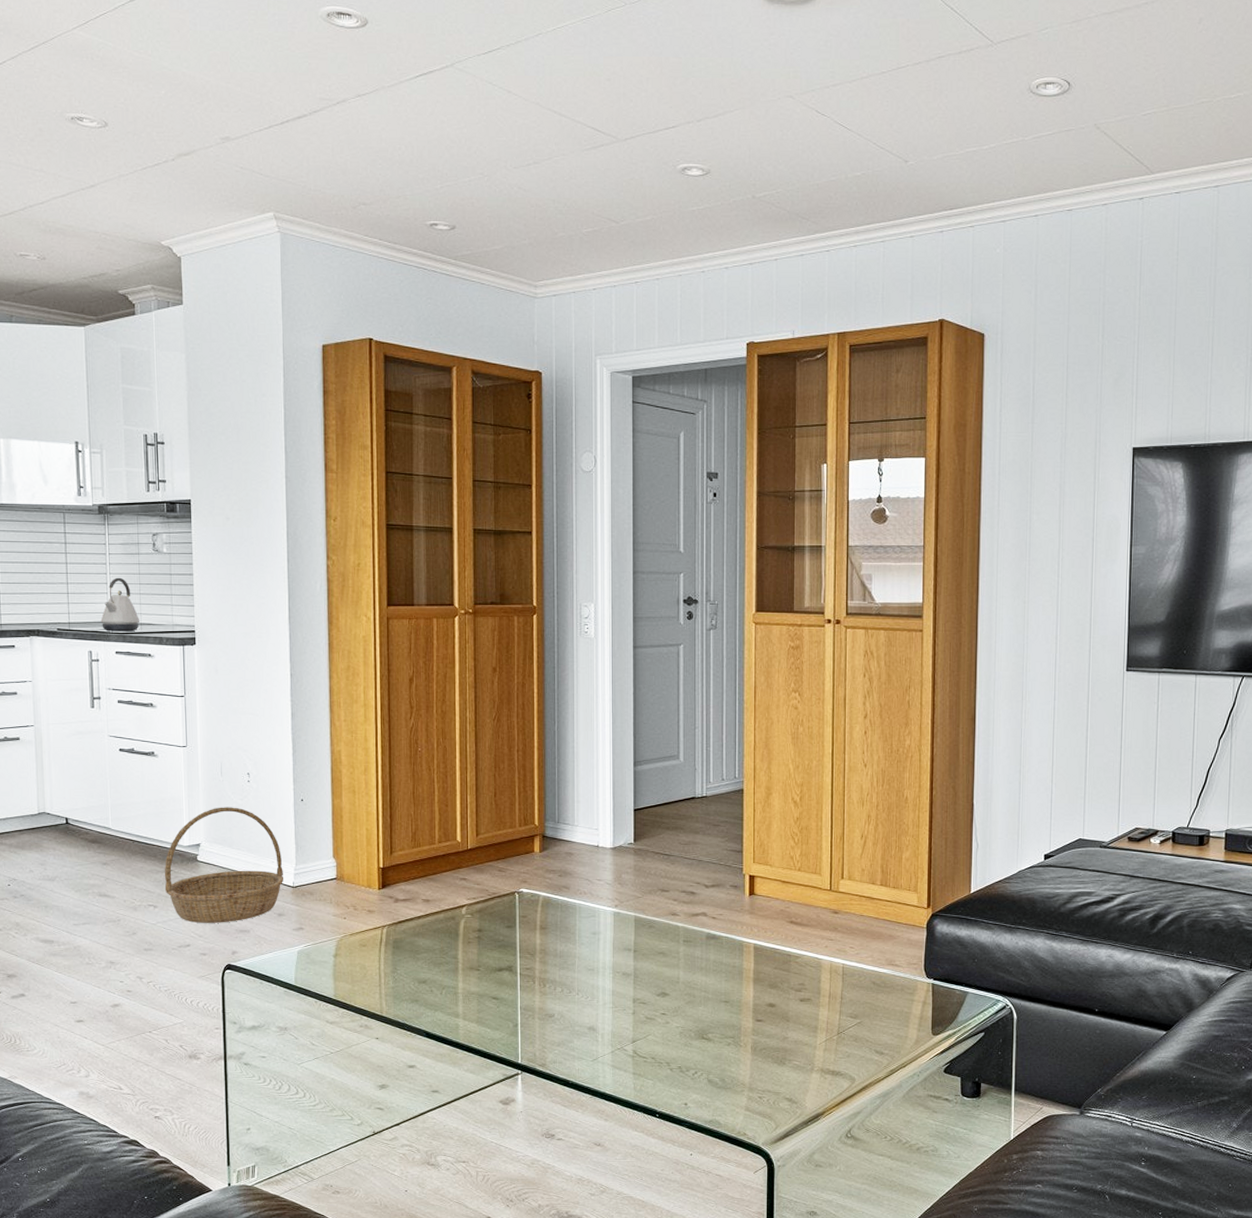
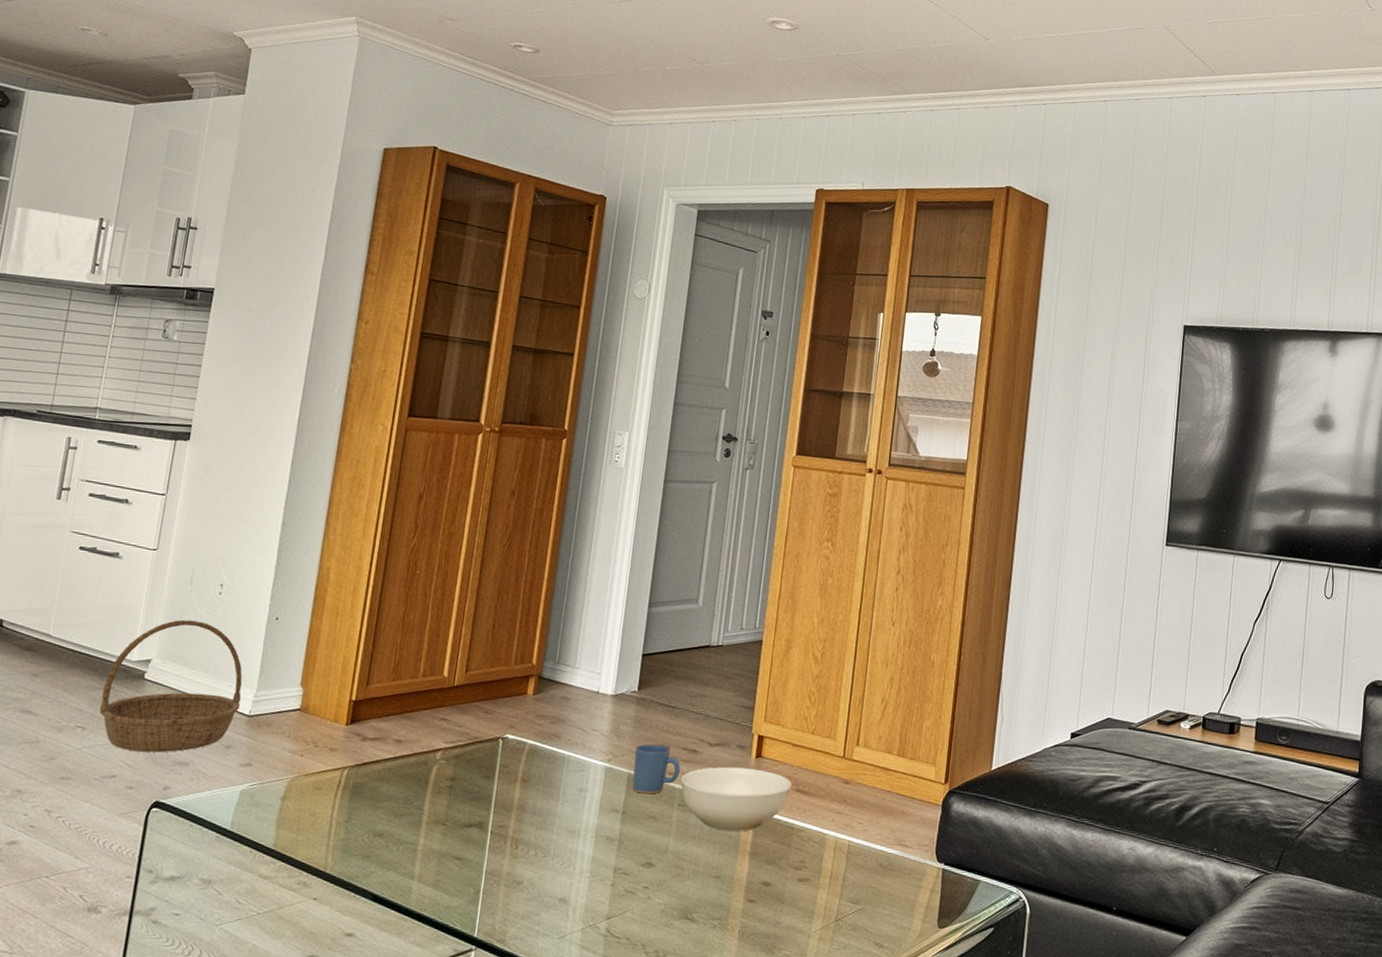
kettle: present [100,577,139,632] -> none [87,361,132,421]
mug: none [638,889,681,933] -> present [632,744,680,794]
bowl: none [683,905,785,962] -> present [681,766,792,832]

